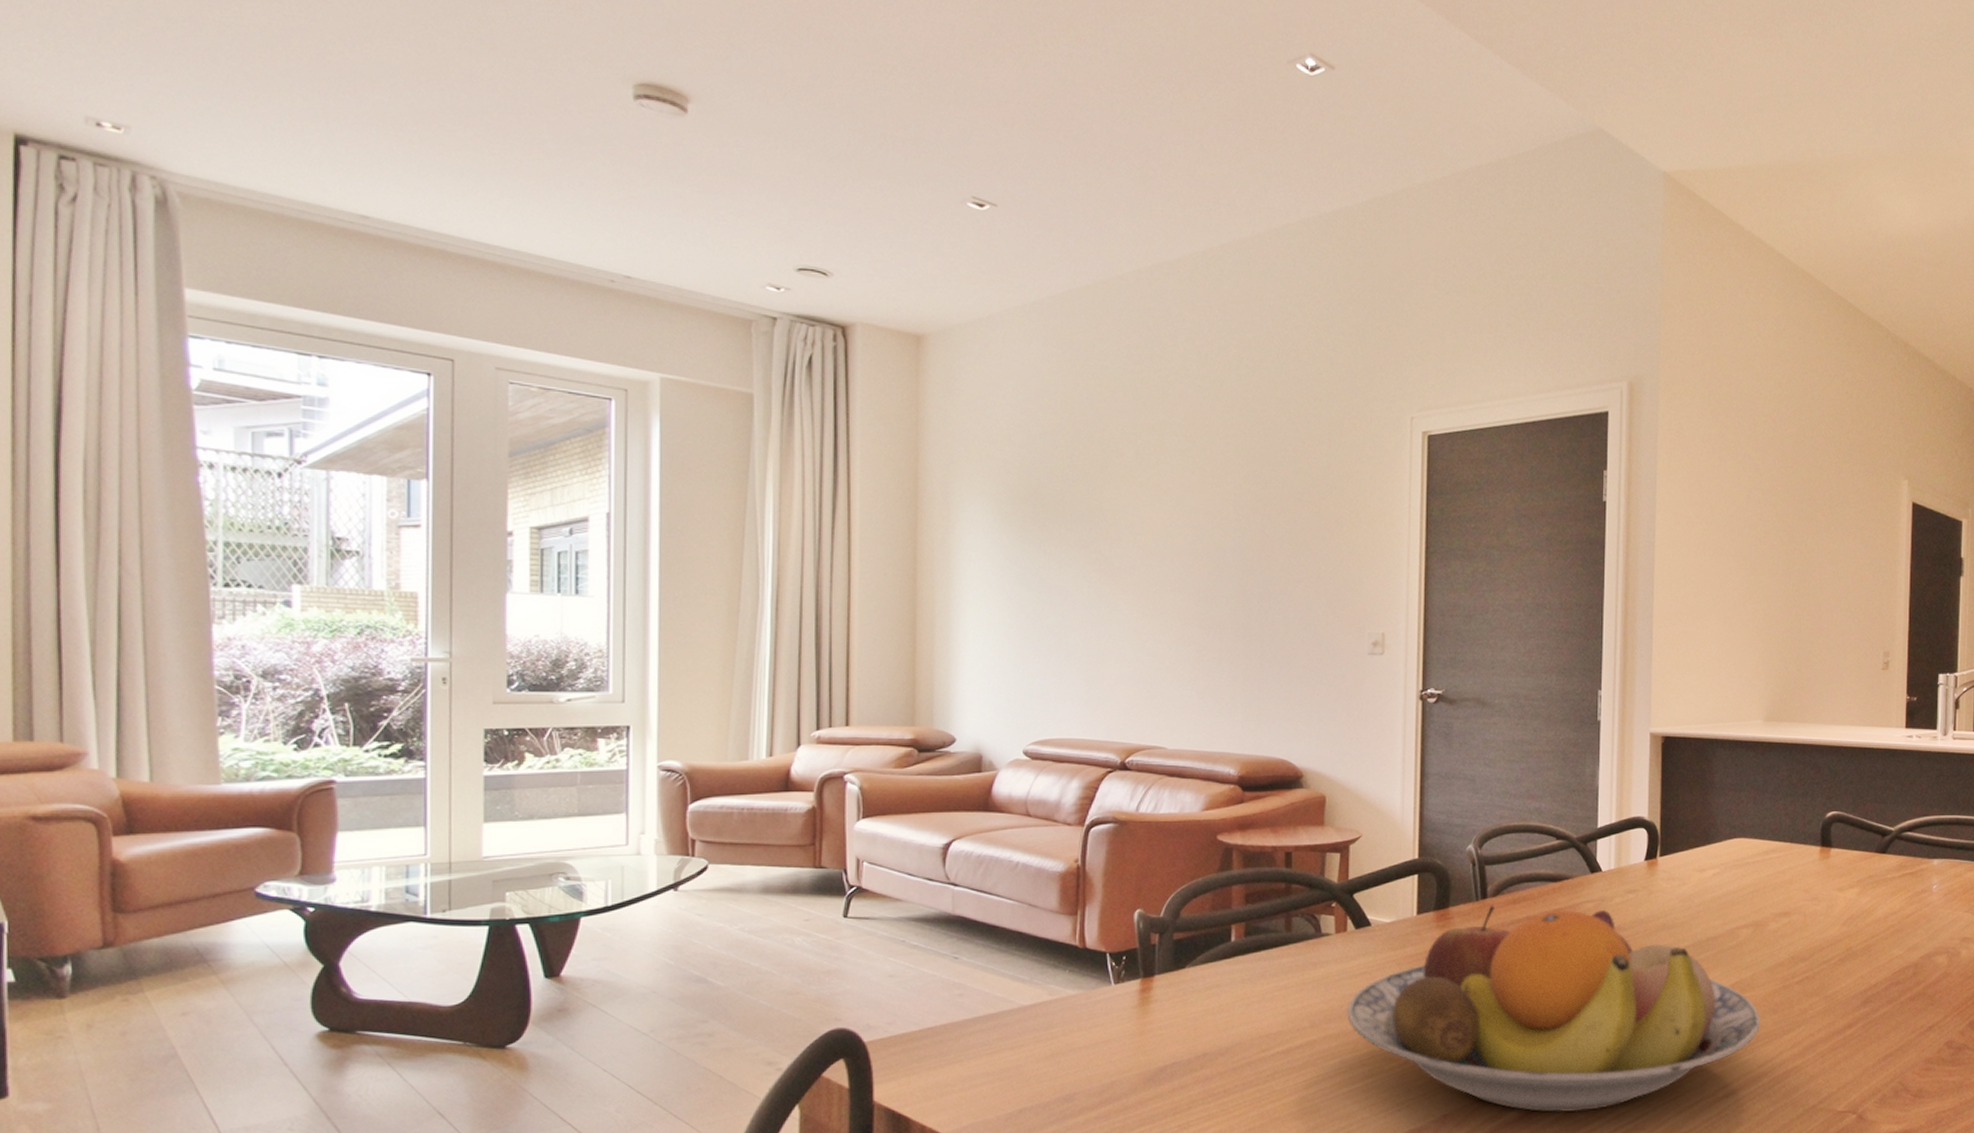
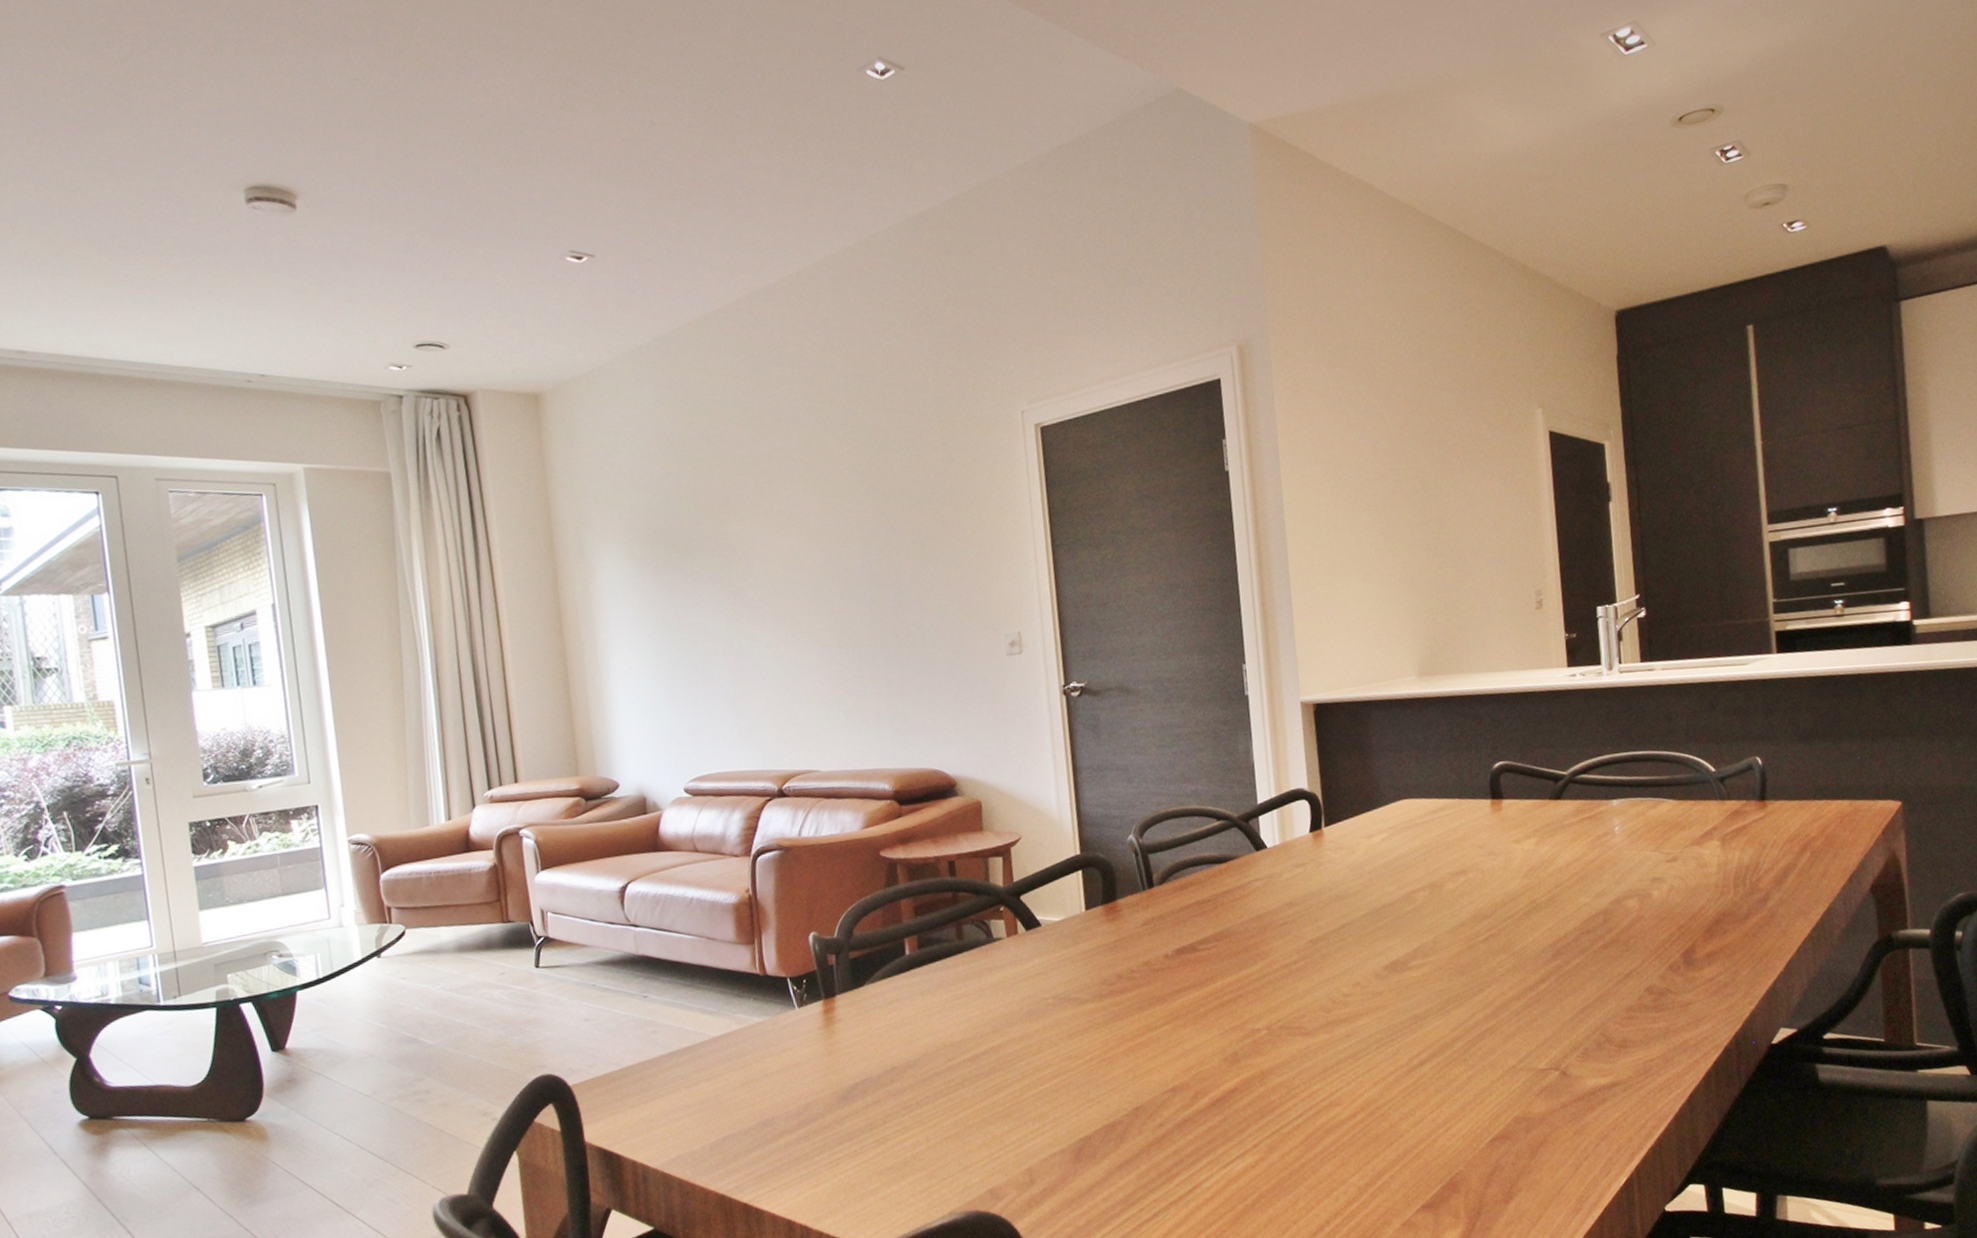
fruit bowl: present [1348,905,1760,1113] -> none [1028,887,1448,1096]

